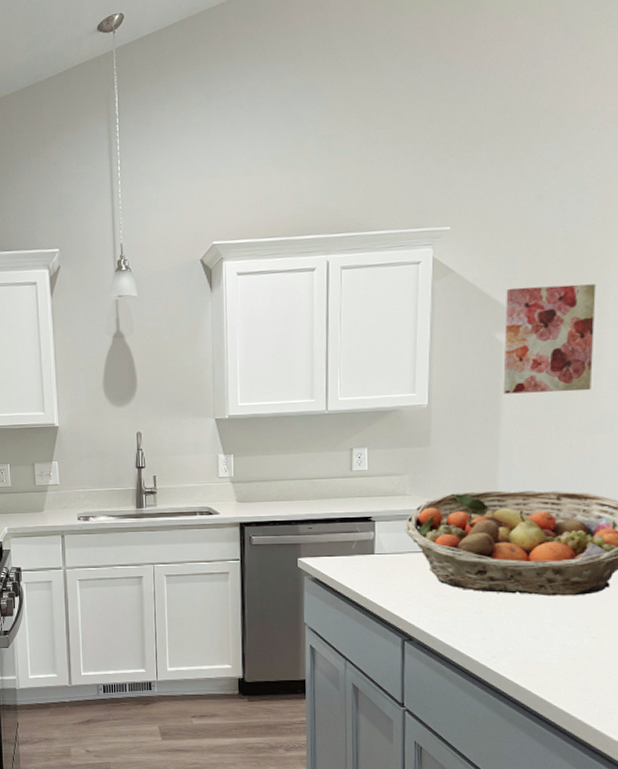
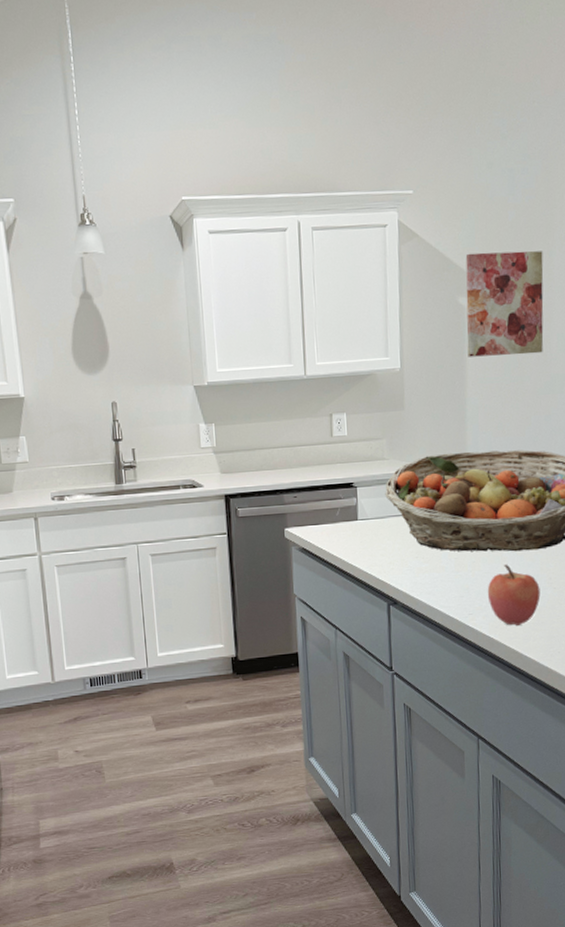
apple: none [514,609,576,673] -> present [487,564,541,626]

